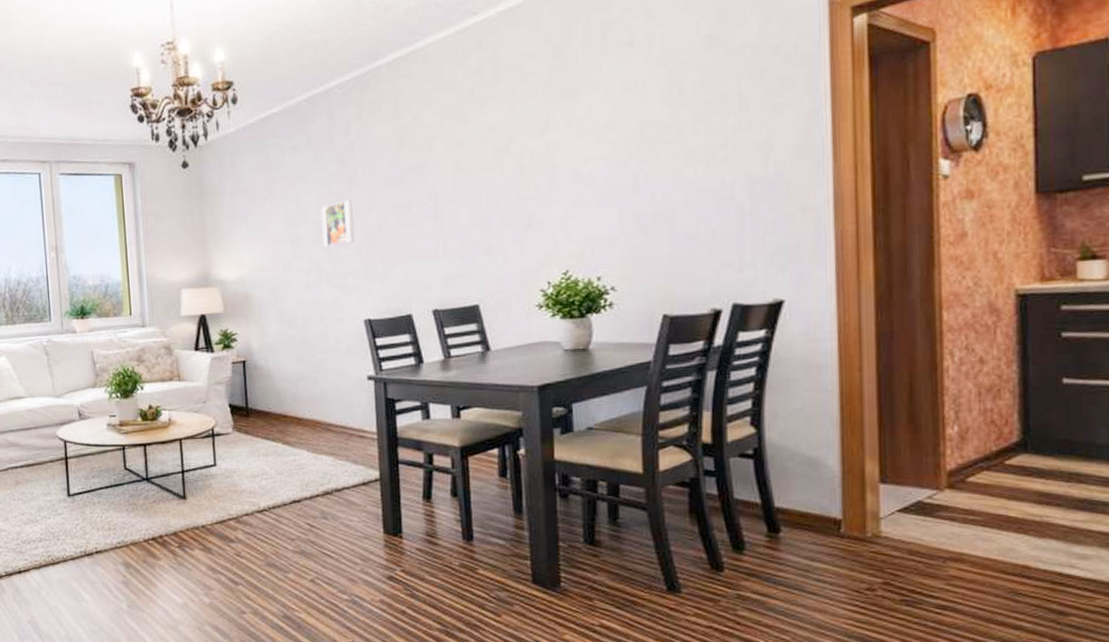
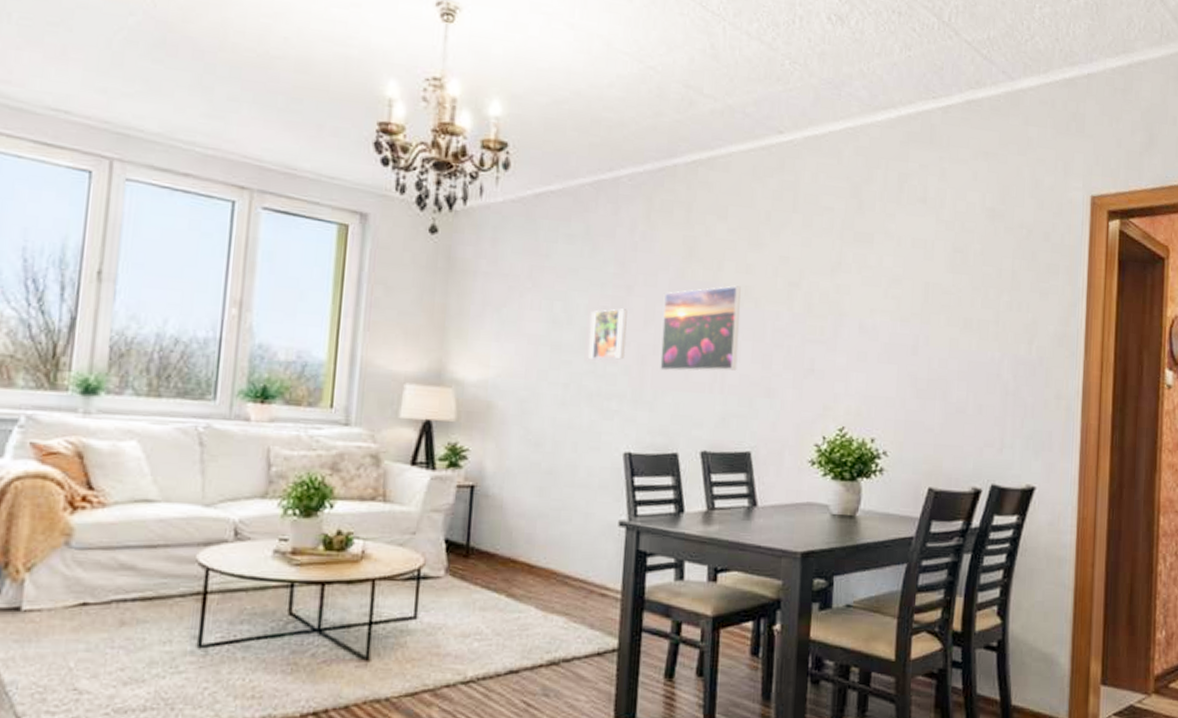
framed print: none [383,161,457,246] -> present [659,285,741,371]

